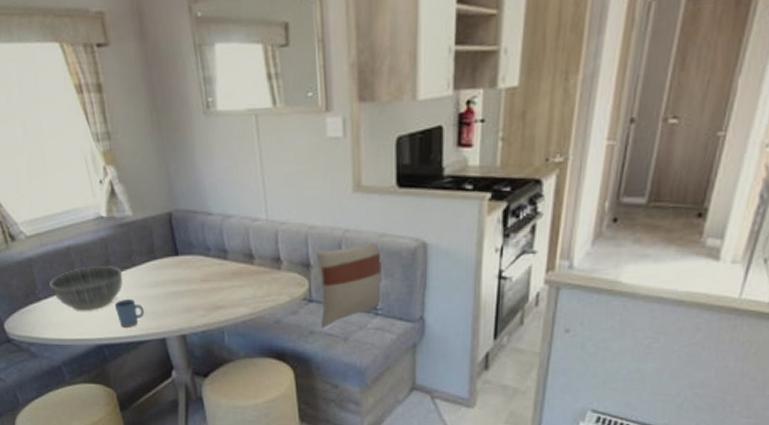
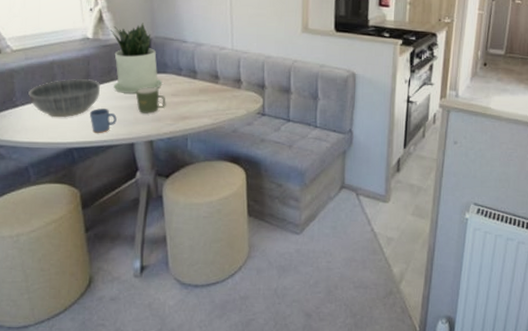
planter: none [124,193,190,281] -> present [110,23,163,94]
mug: none [161,272,196,304] -> present [135,87,166,114]
pillow: present [316,240,383,329] -> none [270,69,322,138]

